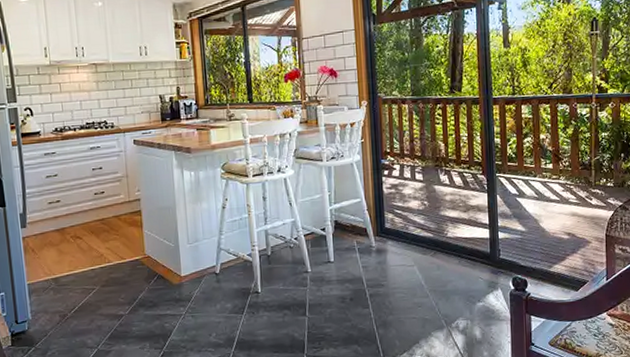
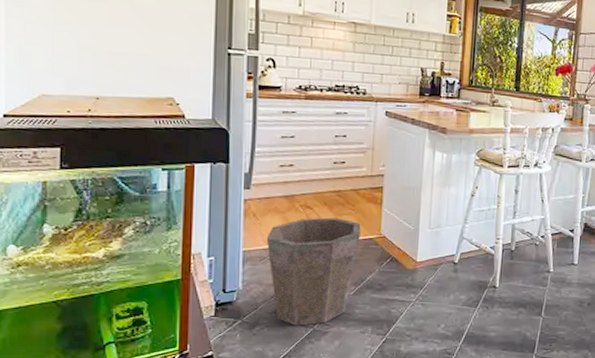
waste bin: none [45,244,128,348] -> present [266,217,361,326]

